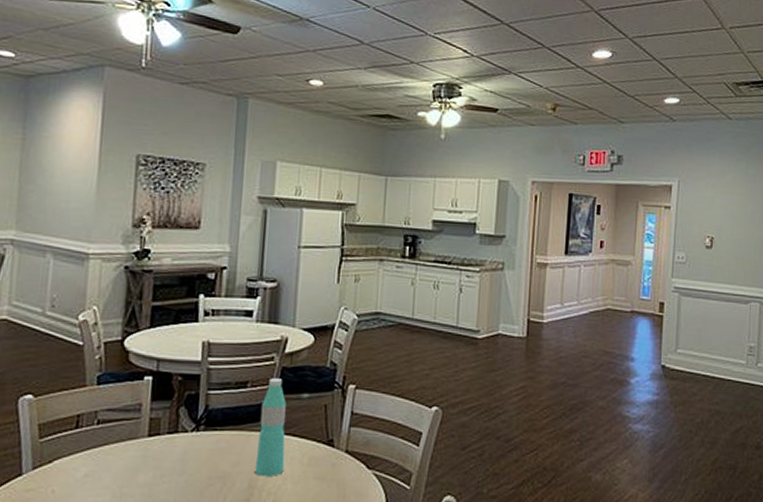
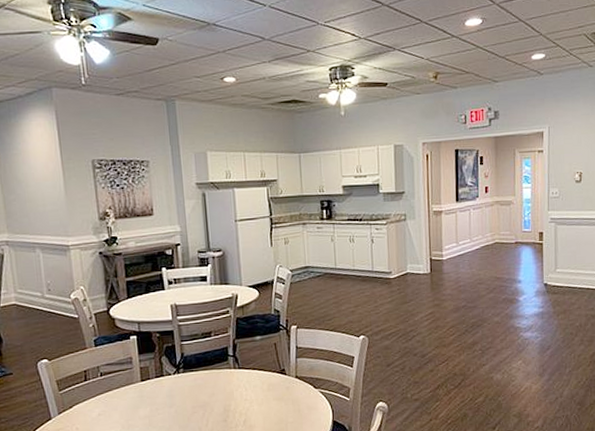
water bottle: present [254,378,286,476] -> none [224,327,250,402]

